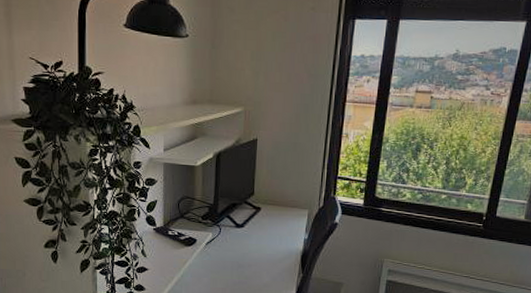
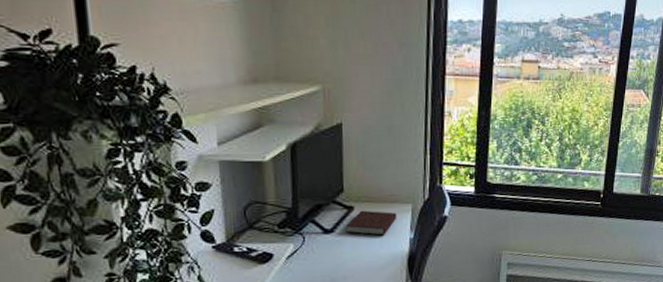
notebook: none [253,211,296,234] -> present [345,210,397,236]

